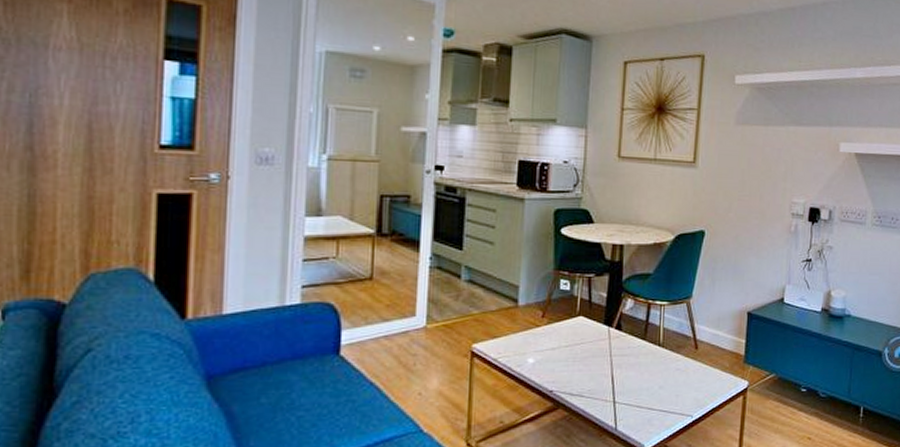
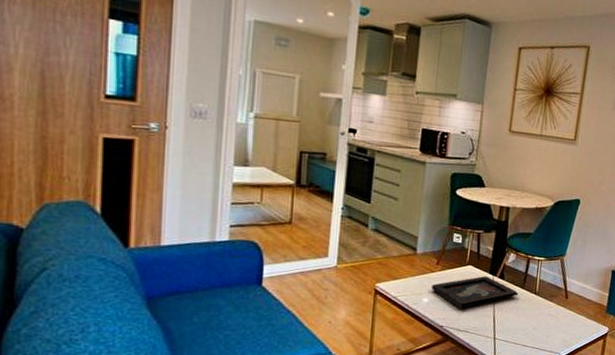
decorative tray: none [537,328,640,369] -> present [432,276,519,310]

